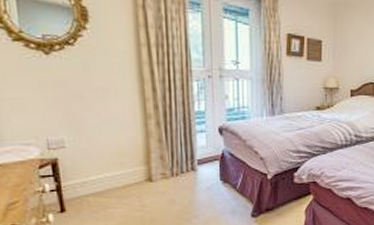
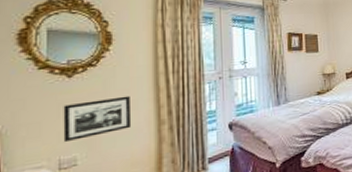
picture frame: none [44,82,117,124] -> present [63,95,132,143]

